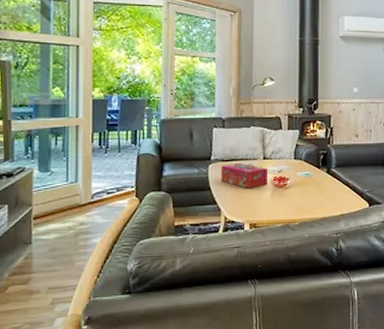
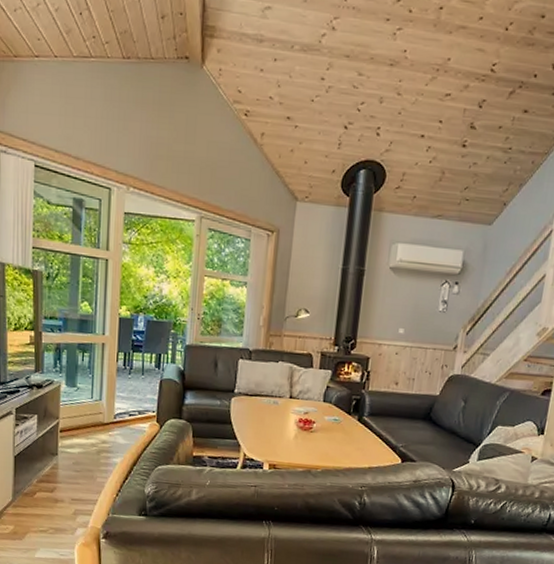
tissue box: present [221,162,268,188] -> none [243,398,294,428]

